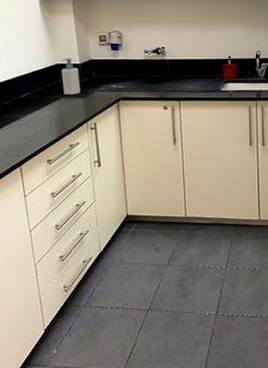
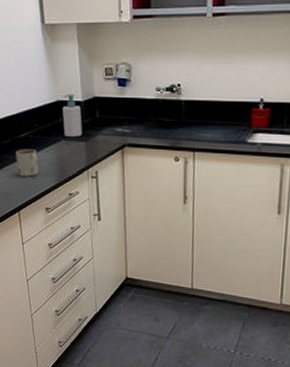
mug: none [17,108,40,133] -> present [16,149,39,177]

